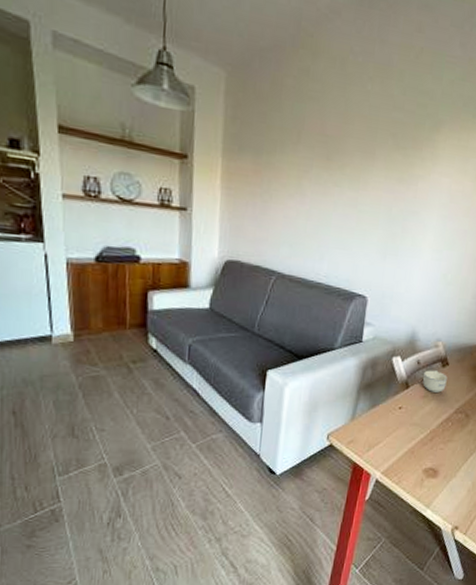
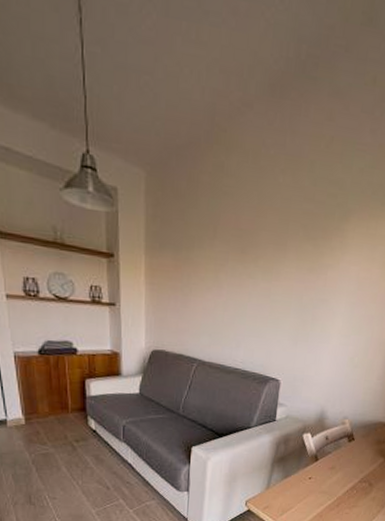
cup: present [423,370,447,393] -> none [330,445,353,464]

